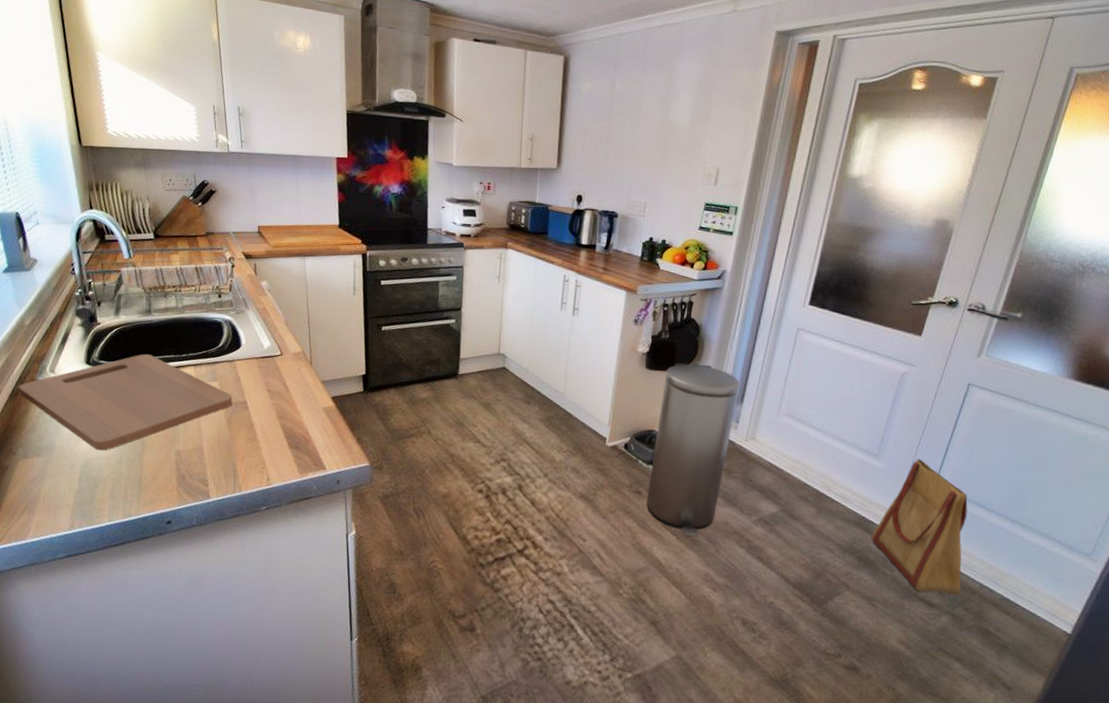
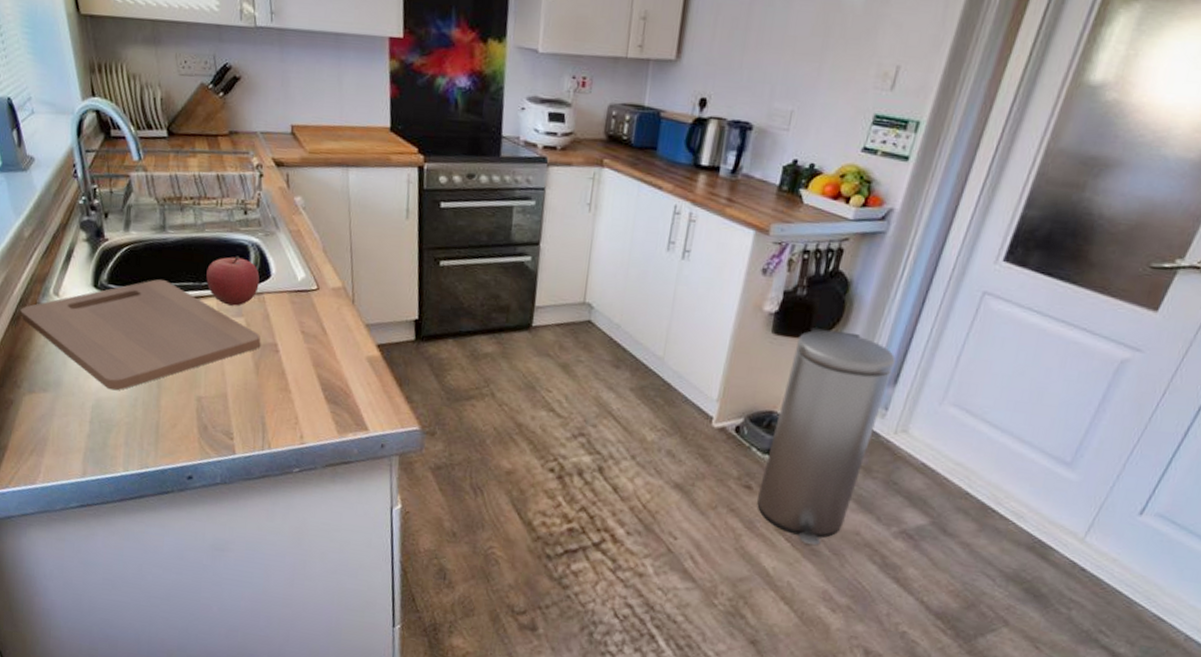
fruit: none [185,331,232,373] -> present [206,256,260,306]
shopping bag: present [871,459,968,595] -> none [1045,473,1187,647]

